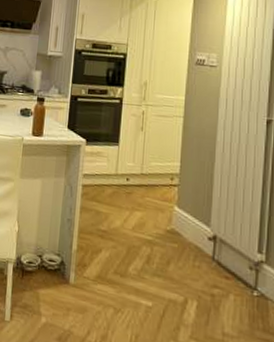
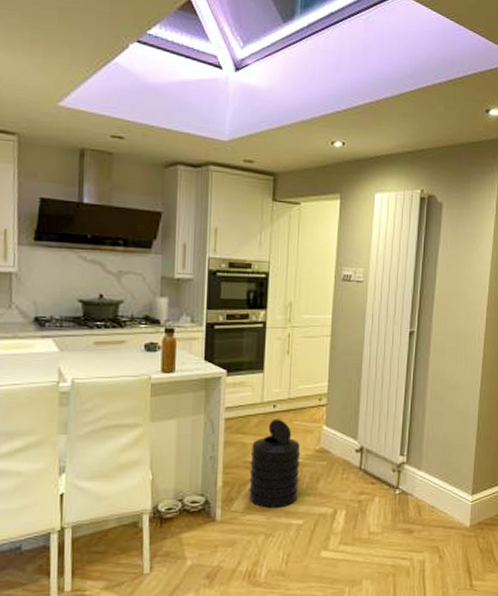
trash can: none [101,192,152,284] -> present [249,419,301,508]

